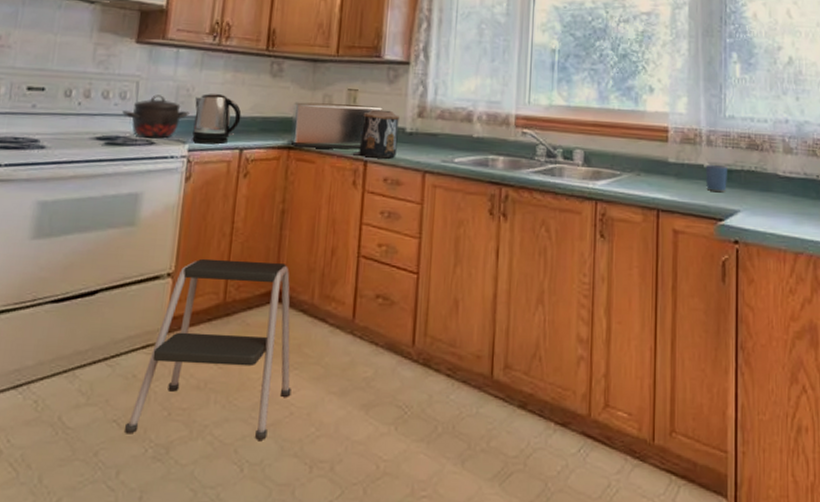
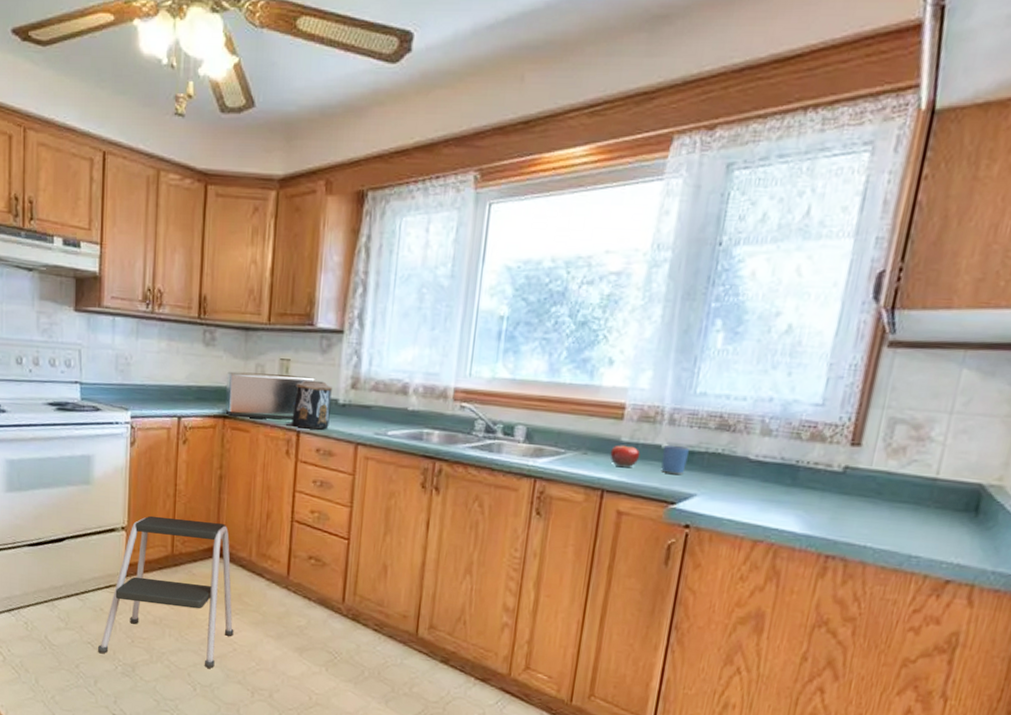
cooking pot: present [122,95,190,139] -> none [69,363,130,405]
kettle: present [192,93,242,145] -> none [134,361,178,412]
fruit: none [660,163,687,188] -> present [609,442,640,468]

